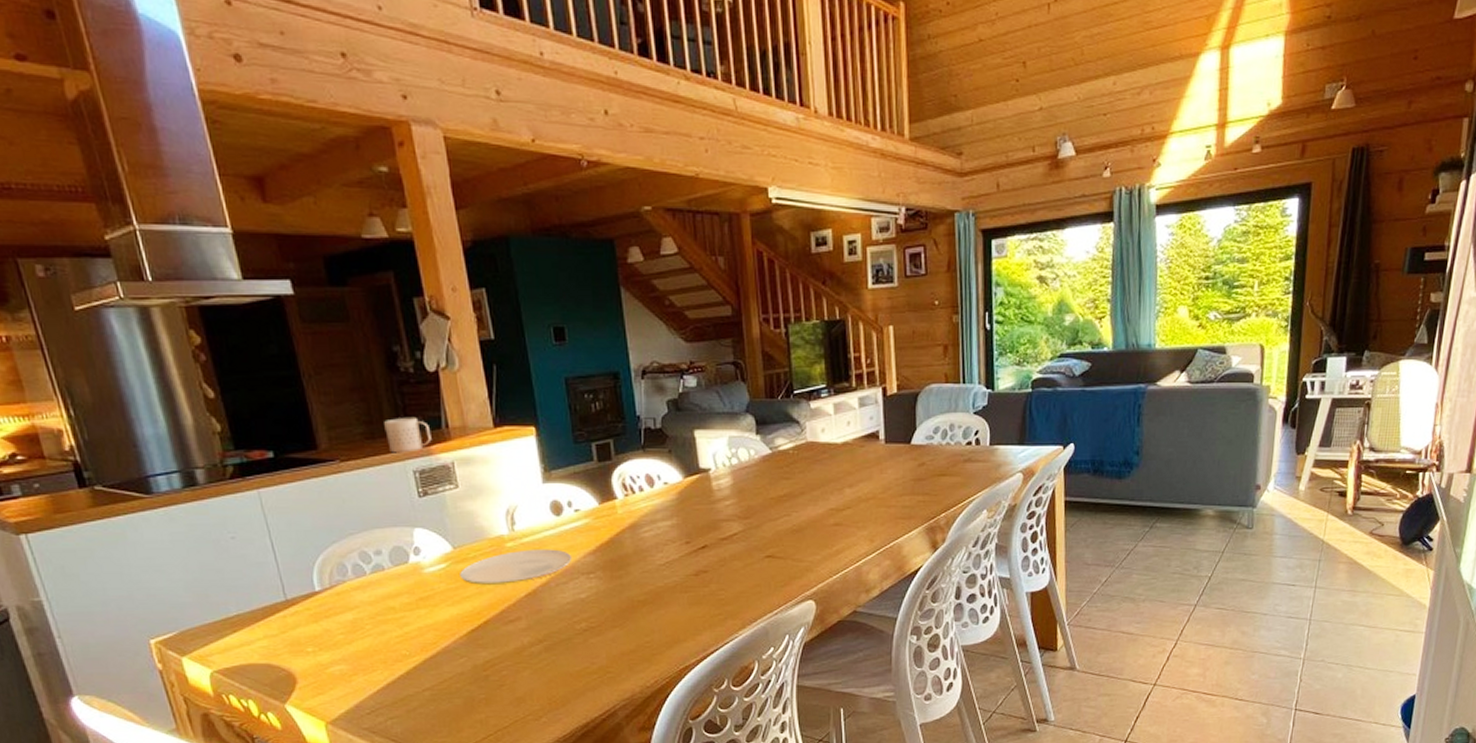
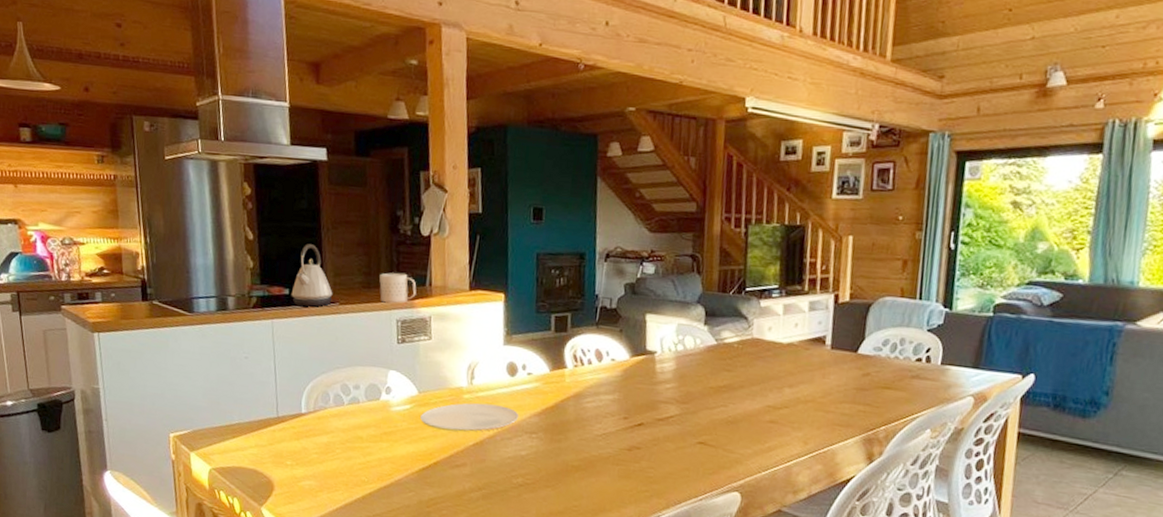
kettle: none [276,395,330,470] -> present [291,244,333,308]

